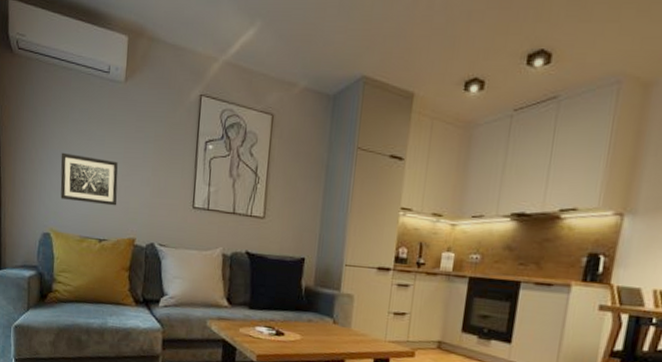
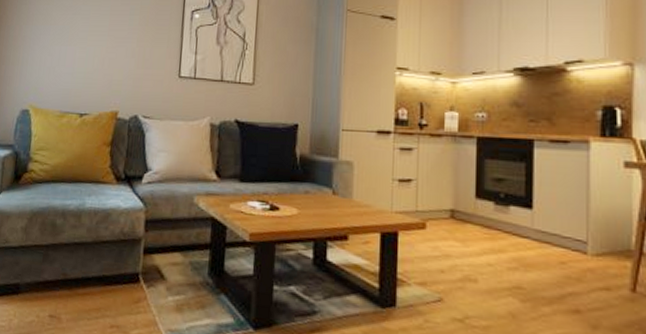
wall art: present [60,152,118,206] -> none [42,28,103,79]

